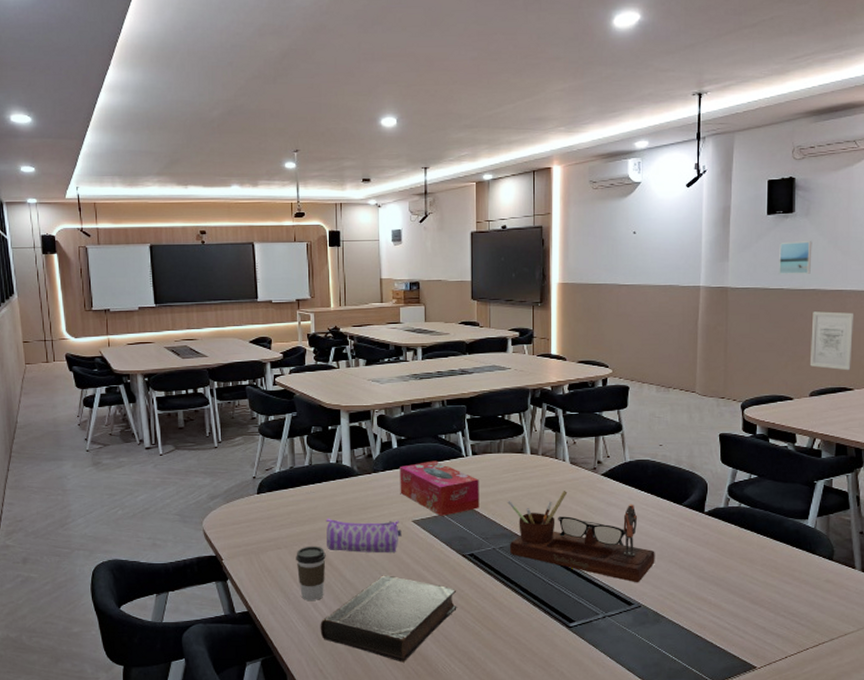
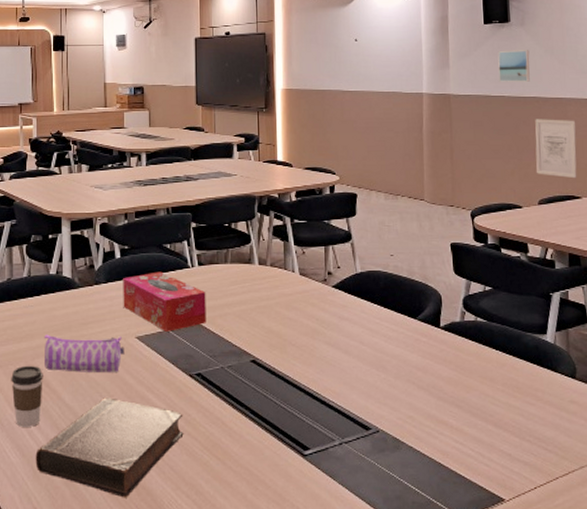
desk organizer: present [508,491,655,583] -> none [236,304,392,405]

